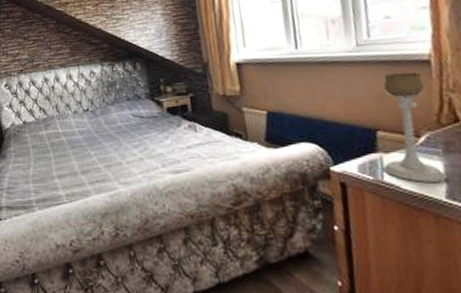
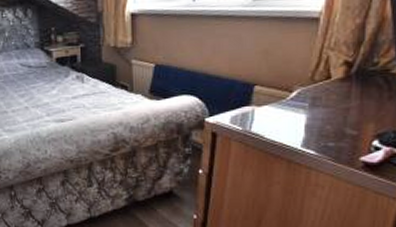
candle holder: present [383,72,448,182] -> none [253,29,308,133]

